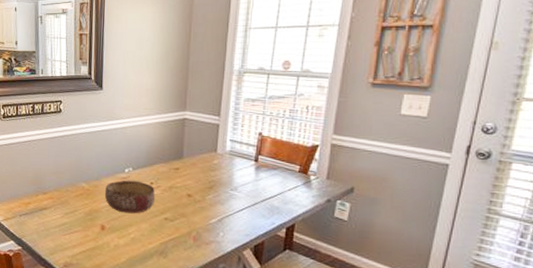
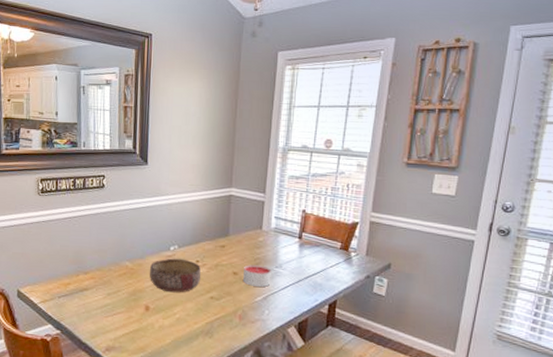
candle: none [198,187,226,209] -> present [243,265,271,287]

